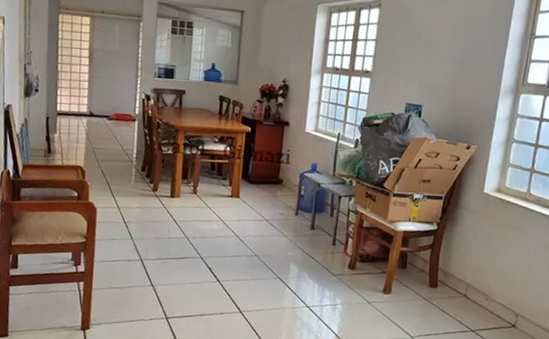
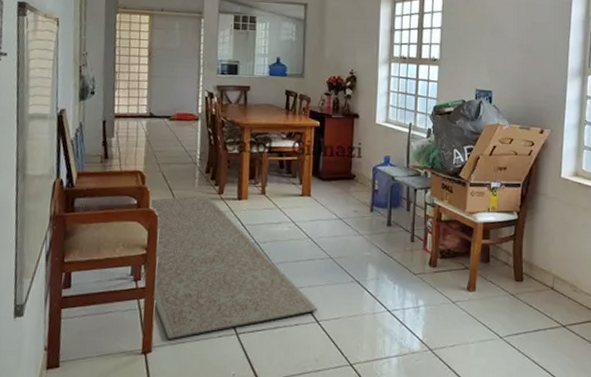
rug: none [90,191,241,320] -> present [151,195,317,340]

